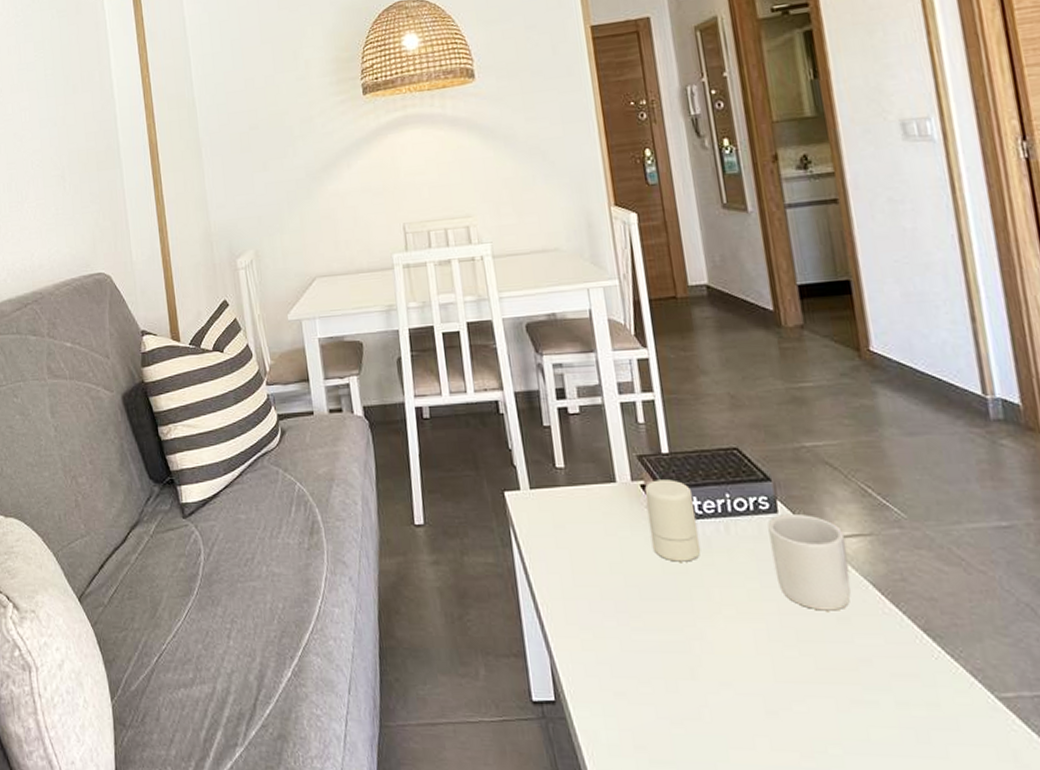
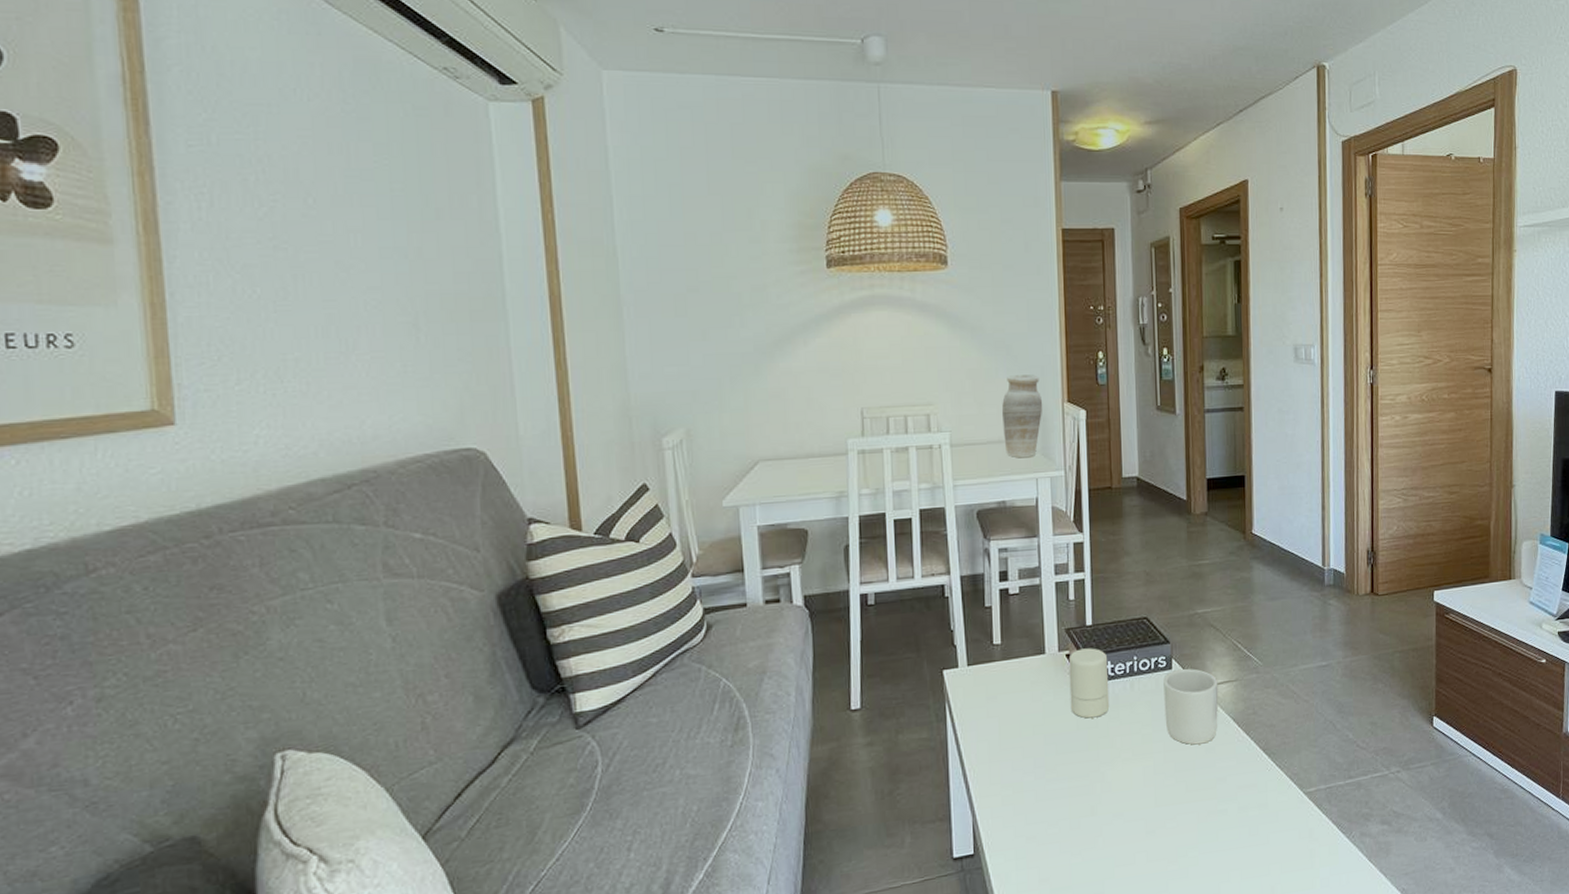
vase: none [542,179,588,268] -> present [1001,374,1043,458]

